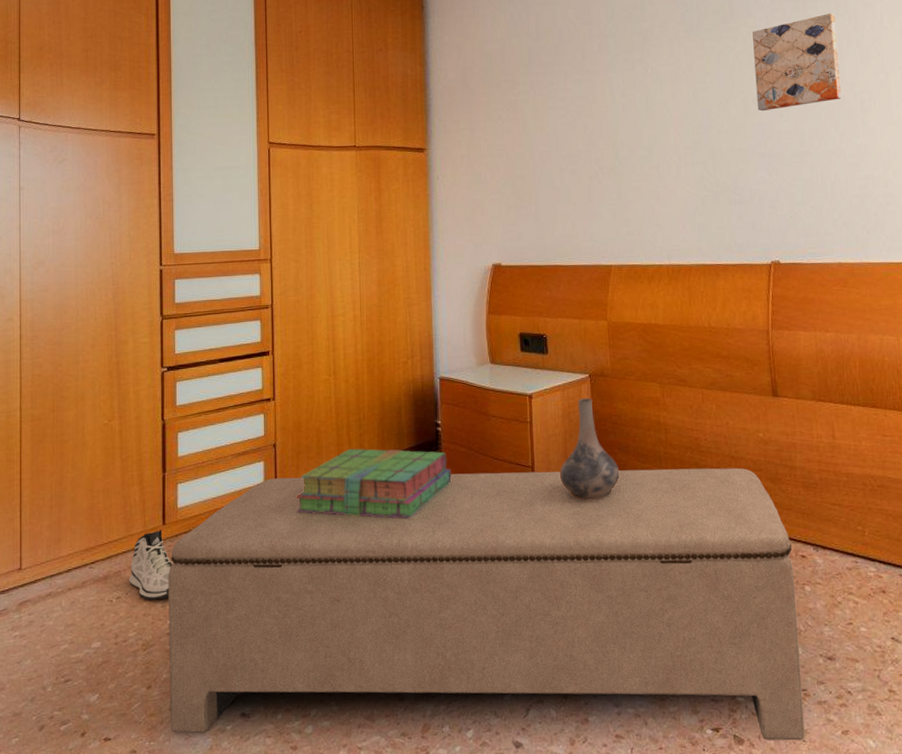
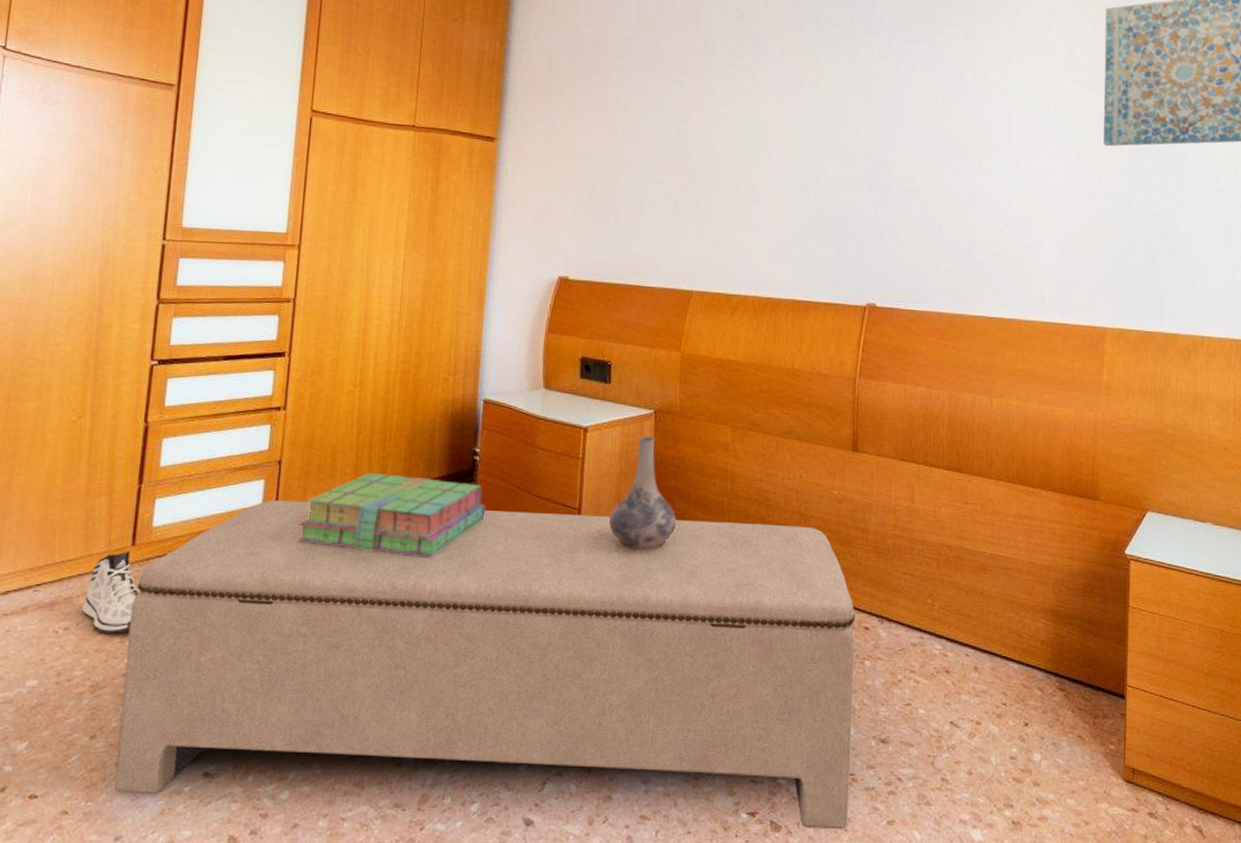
wall art: present [752,13,842,112] -> none [870,41,962,140]

